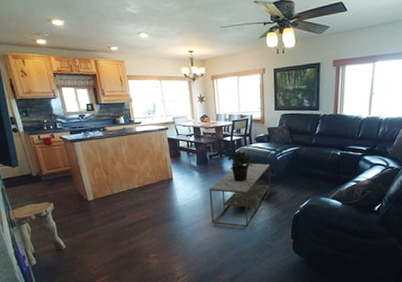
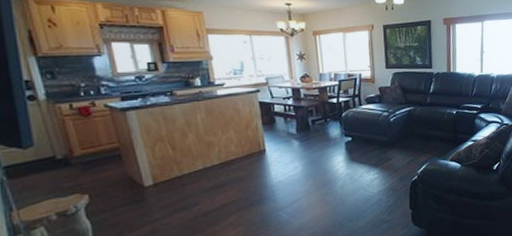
coffee table: present [209,163,271,227] -> none [311,126,384,202]
potted plant: present [228,150,254,182] -> none [334,112,365,150]

